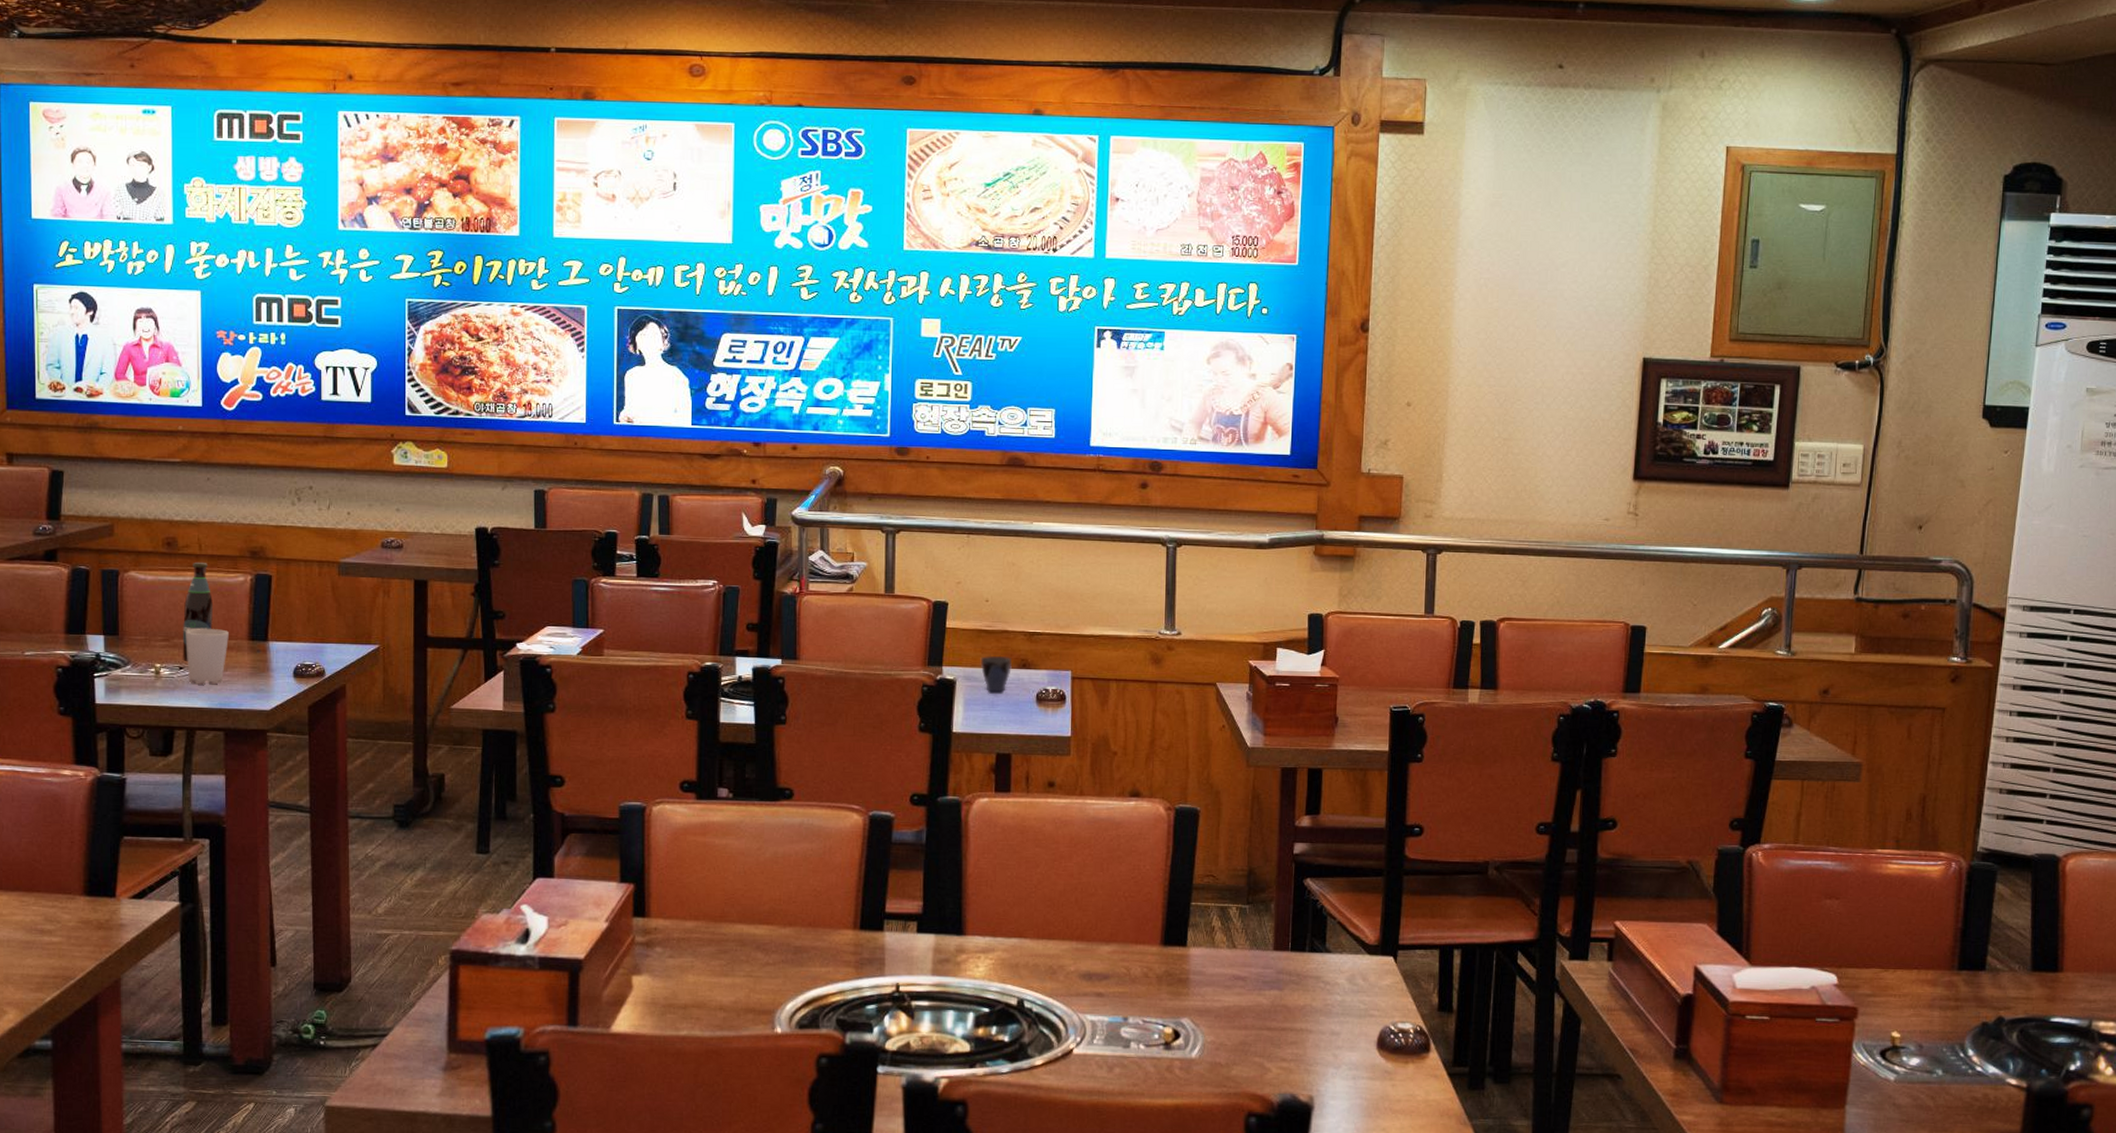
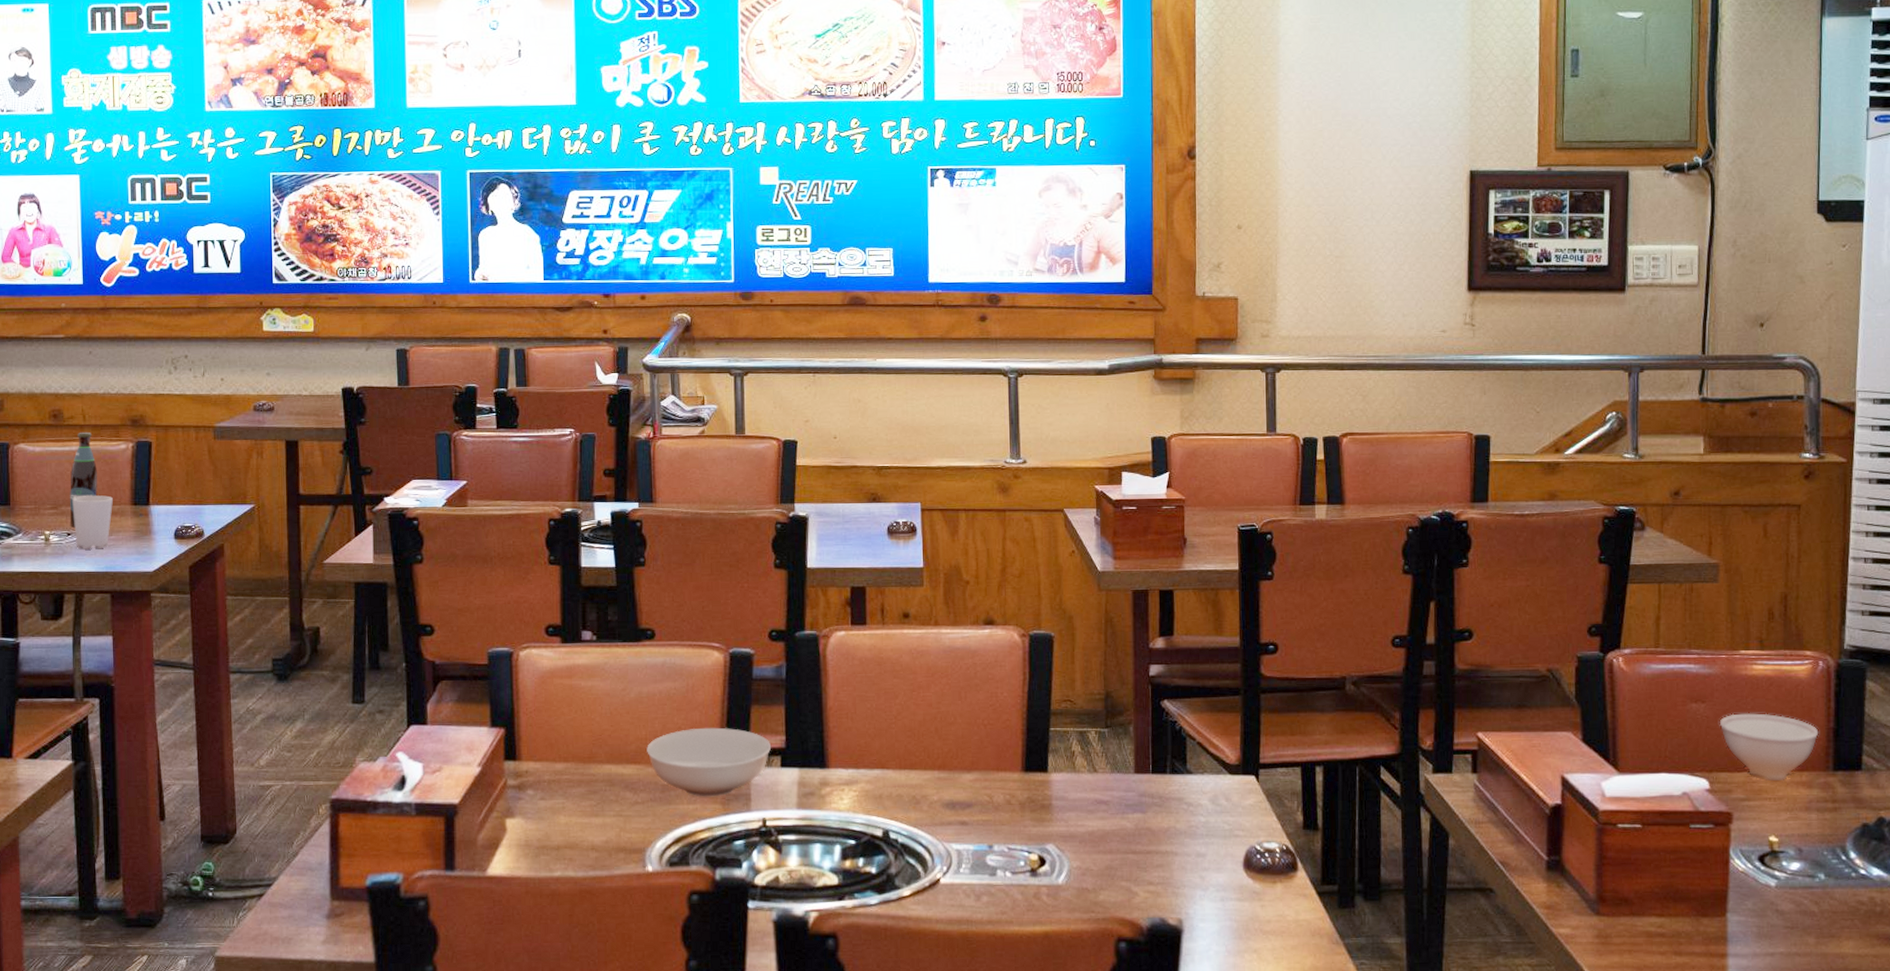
bowl: none [780,890,908,961] -> present [647,727,772,797]
cup: present [980,655,1012,695] -> none [831,490,862,530]
bowl: none [1851,911,1947,979] -> present [1719,713,1819,782]

